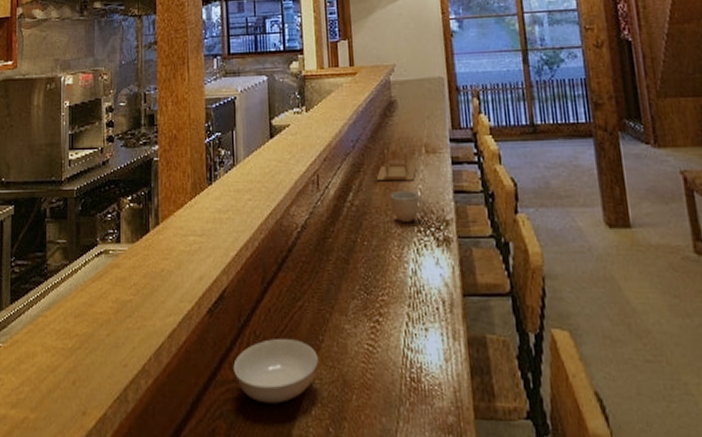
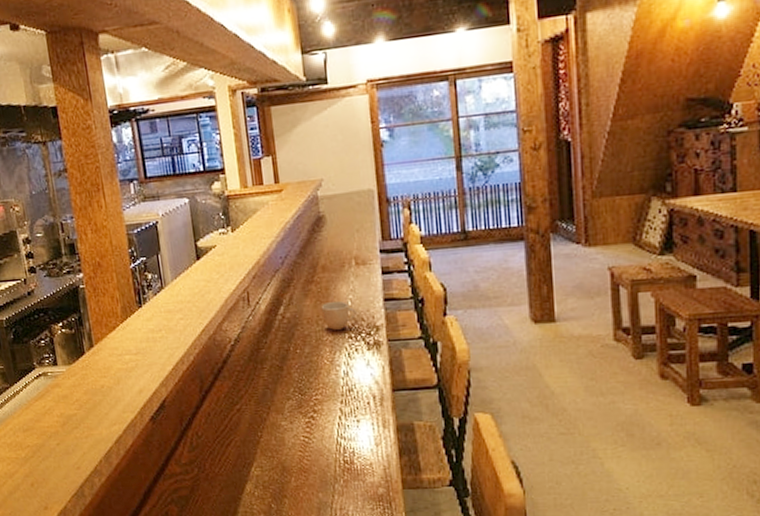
bowl: present [233,339,318,404] -> none [179,437,258,490]
napkin holder: present [376,148,417,182] -> none [306,263,347,295]

